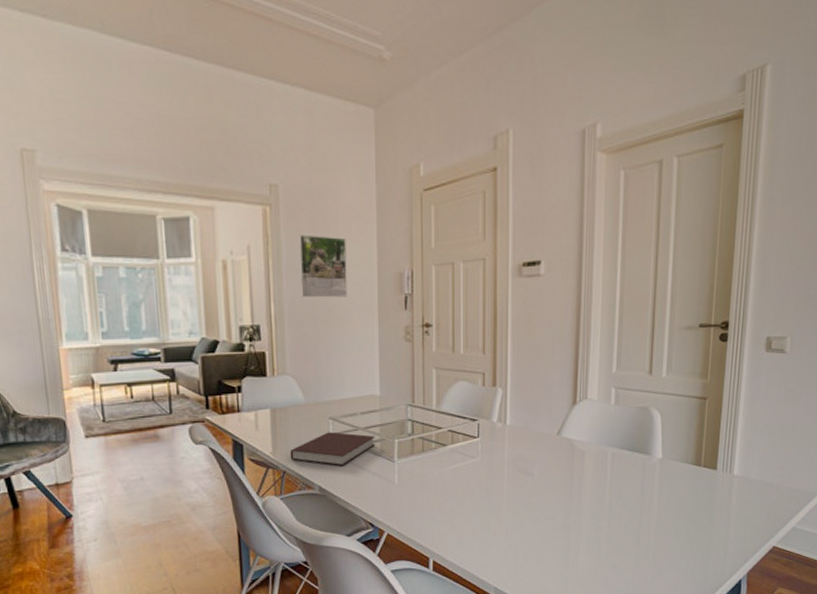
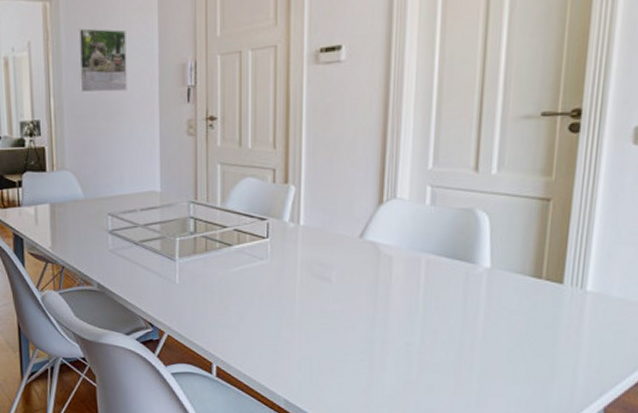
notebook: present [290,432,376,466] -> none [68,228,156,263]

